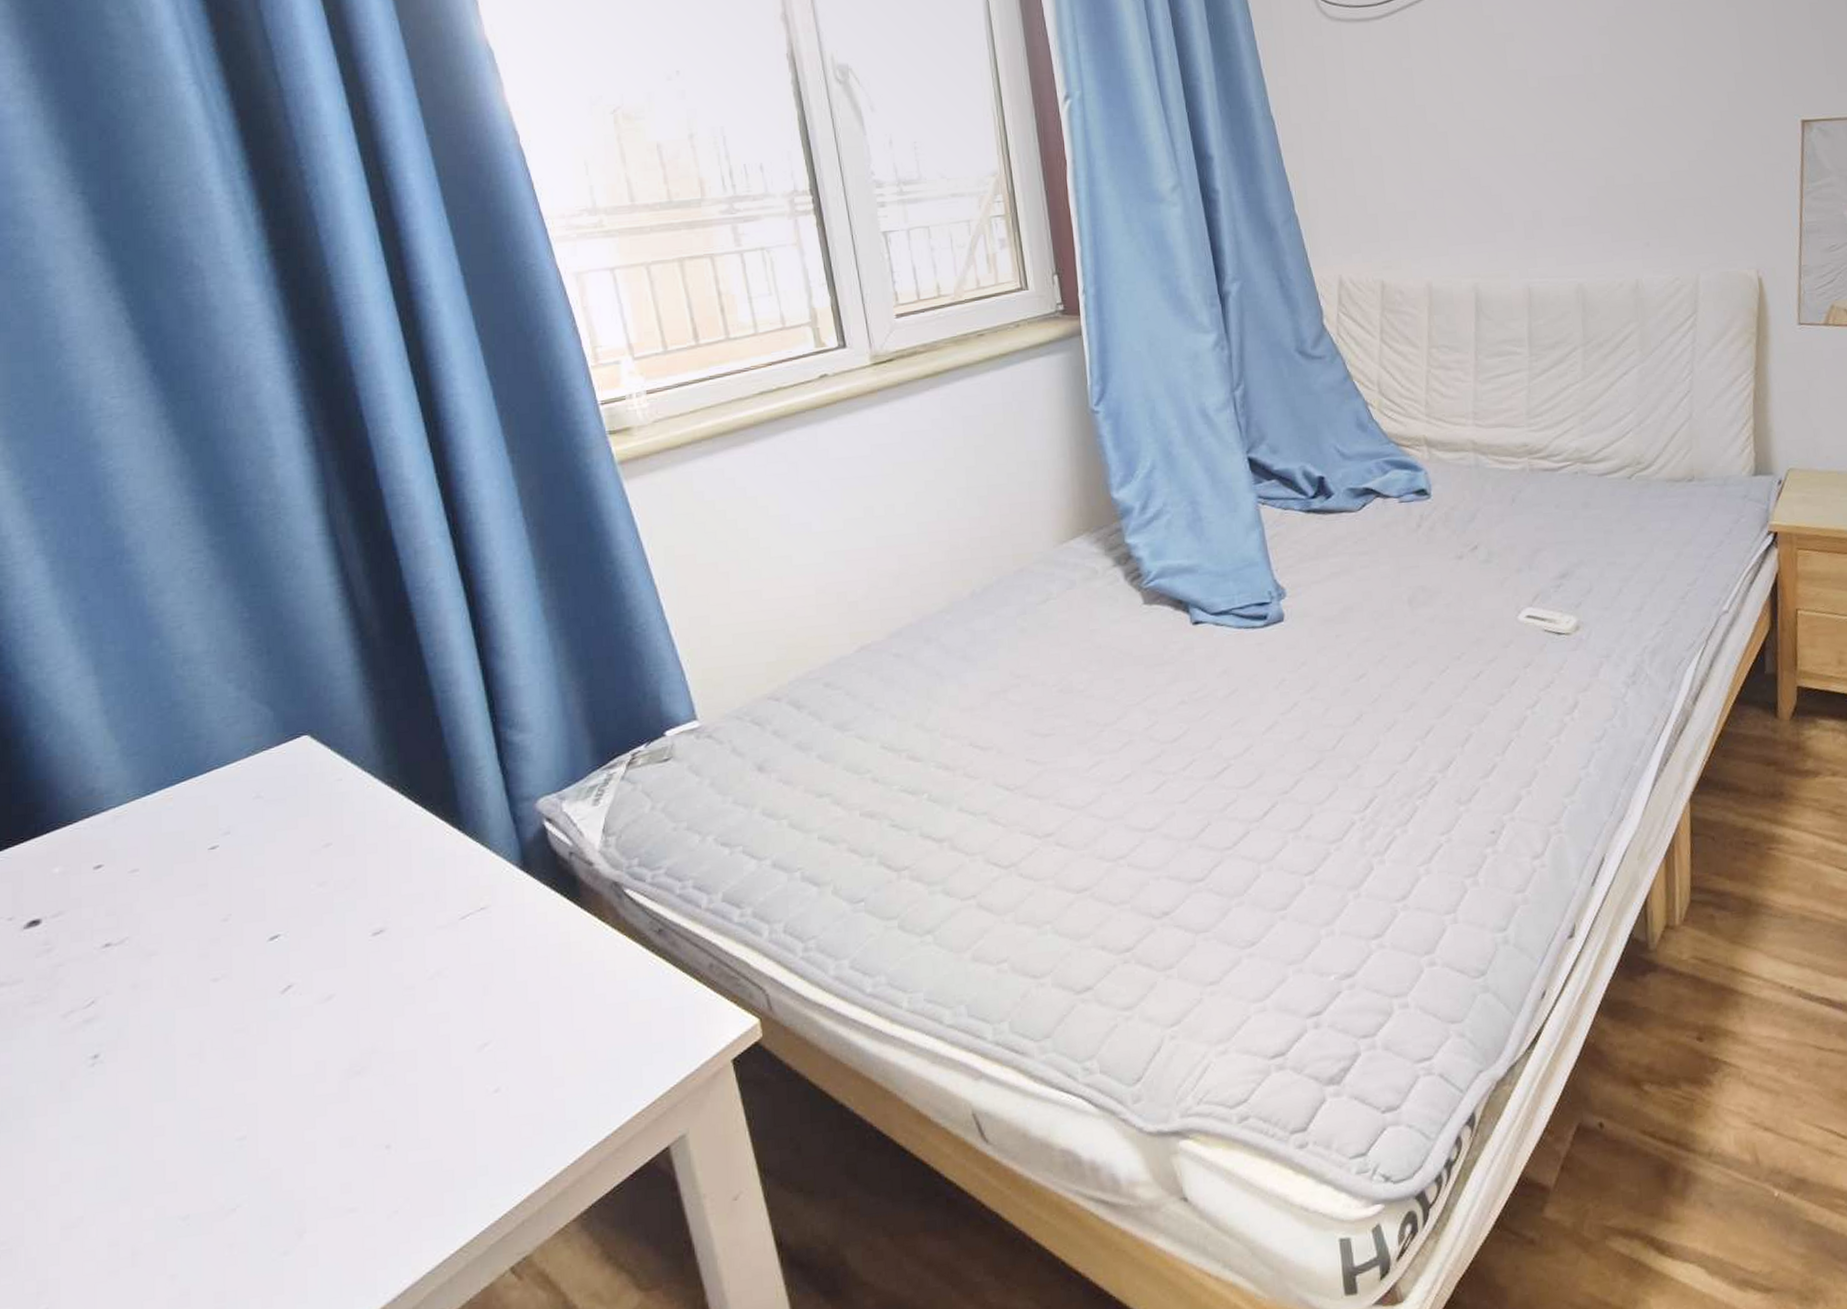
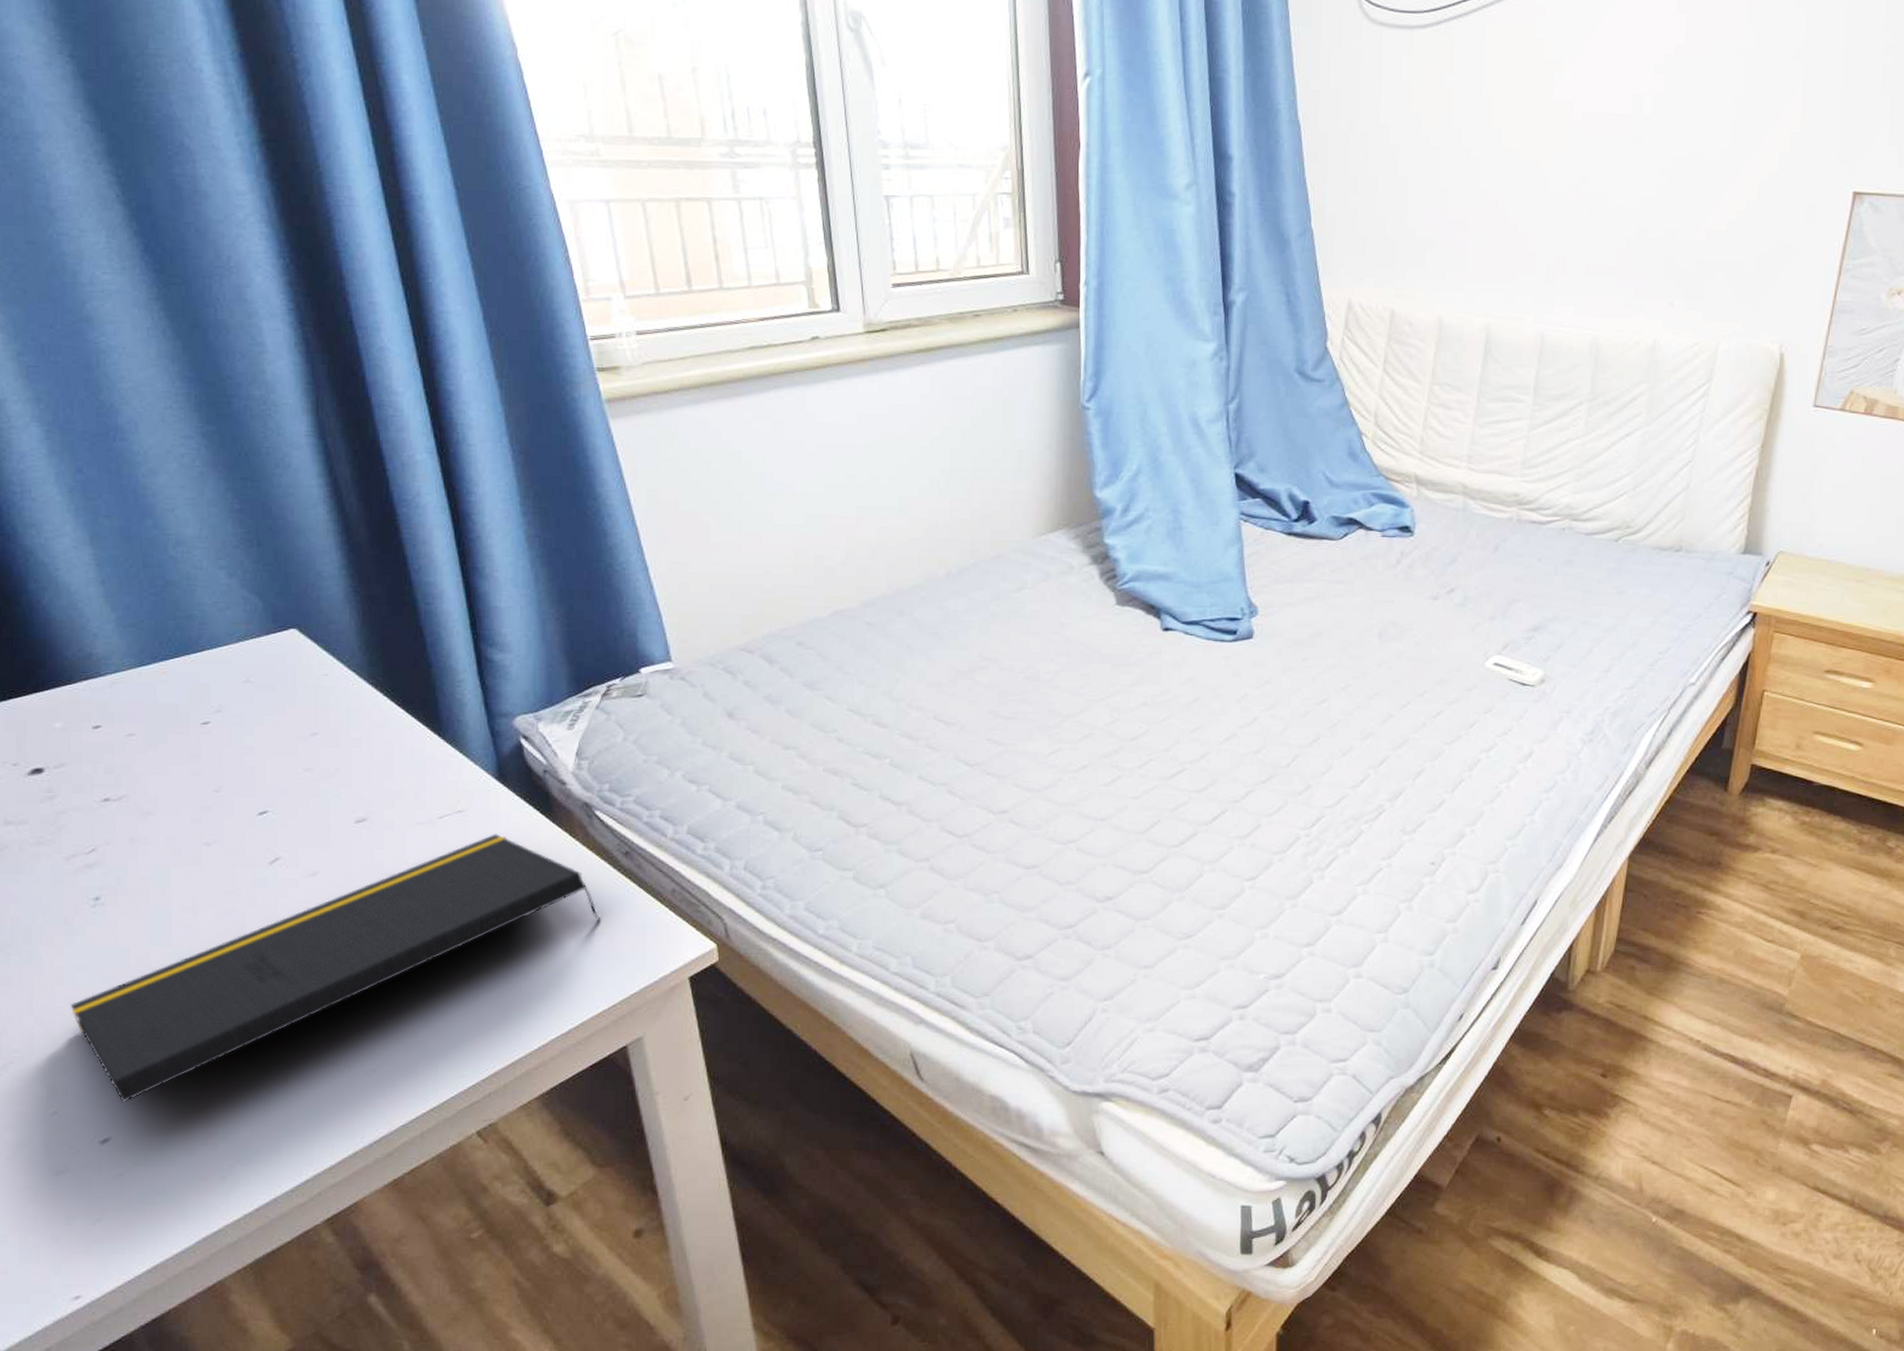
notepad: none [64,928,636,1288] -> present [70,834,601,1103]

